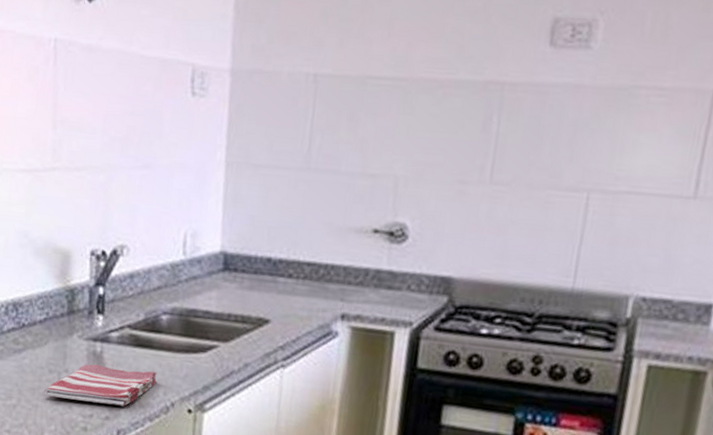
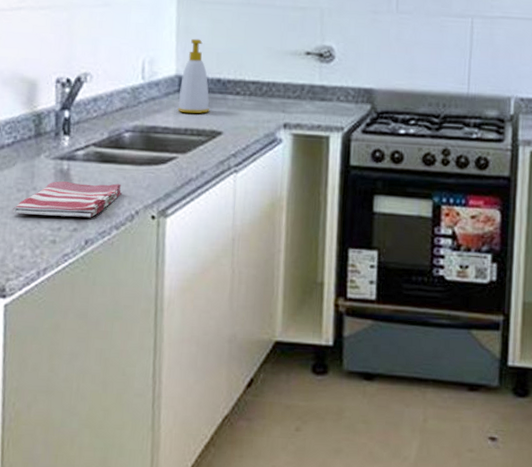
soap bottle: none [221,209,257,298] -> present [177,38,209,114]

